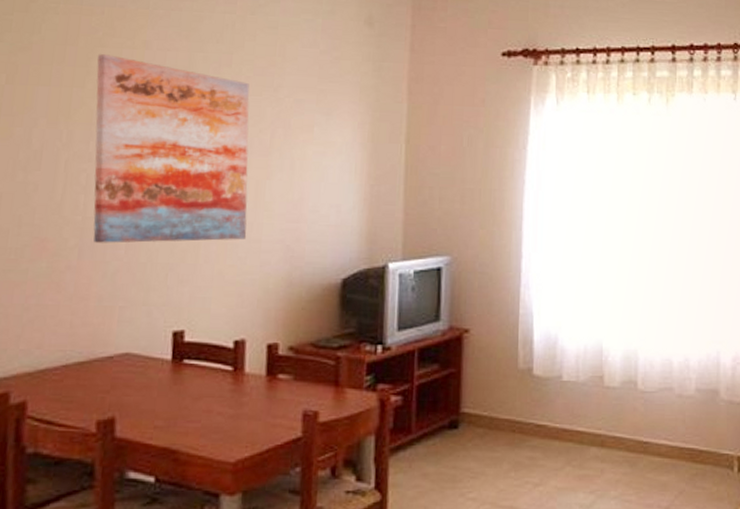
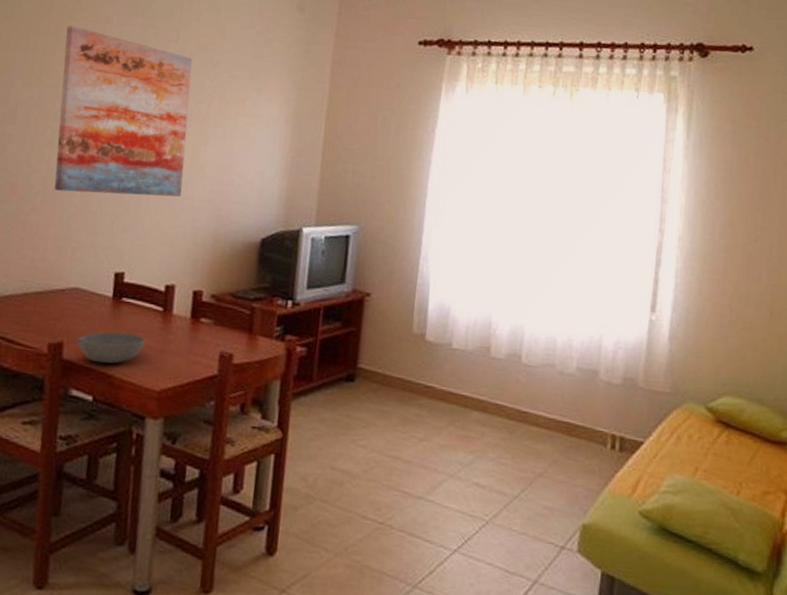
bowl: none [131,399,214,438] -> present [76,331,145,364]

